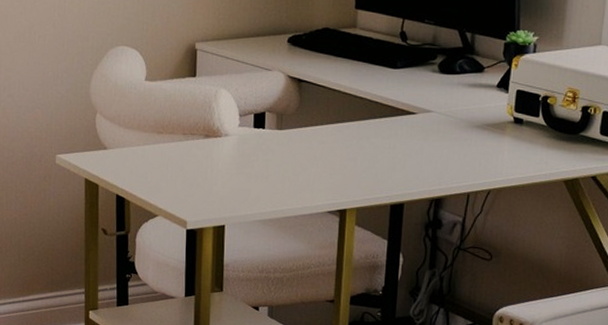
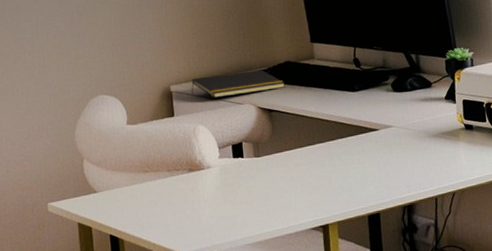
notepad: none [218,34,320,61] -> present [191,70,285,98]

